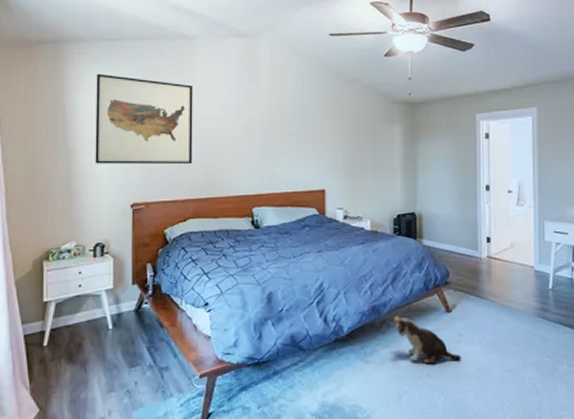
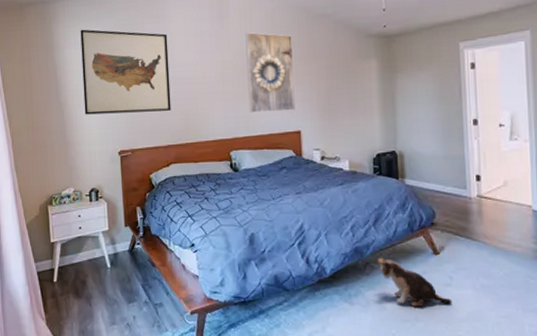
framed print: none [274,90,321,170] -> present [245,32,295,113]

